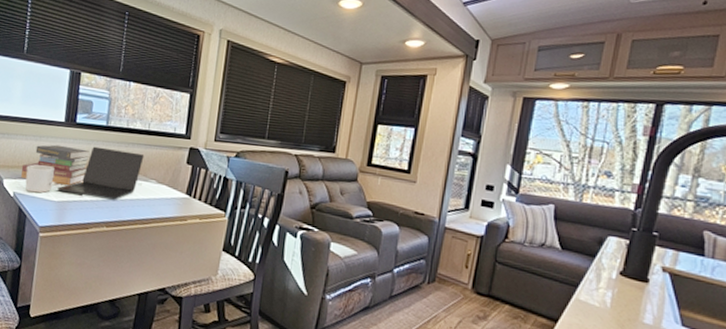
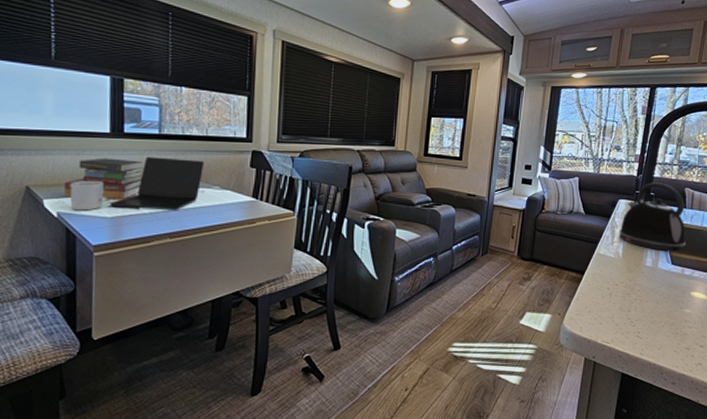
kettle: none [606,219,704,312] -> present [618,182,686,252]

